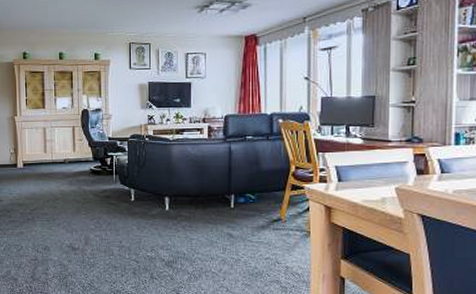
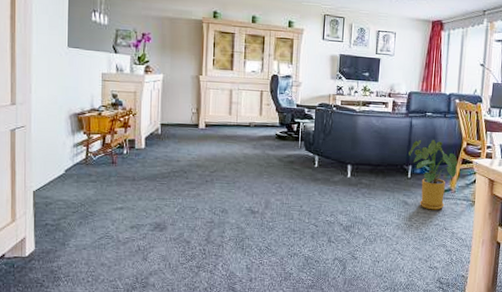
house plant: none [230,165,287,243] -> present [408,139,458,210]

